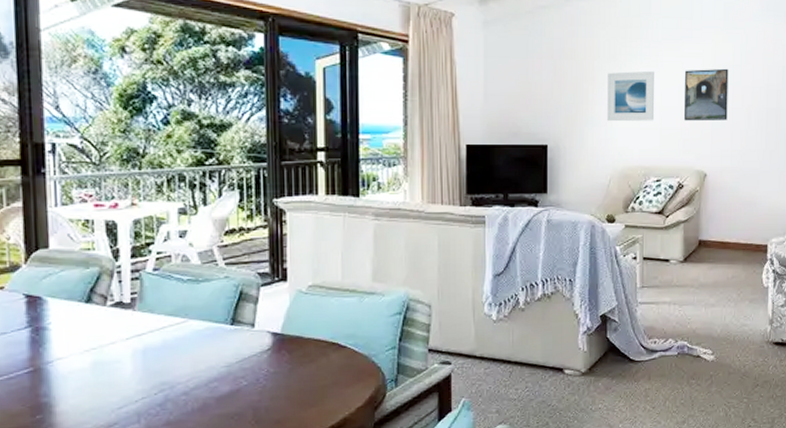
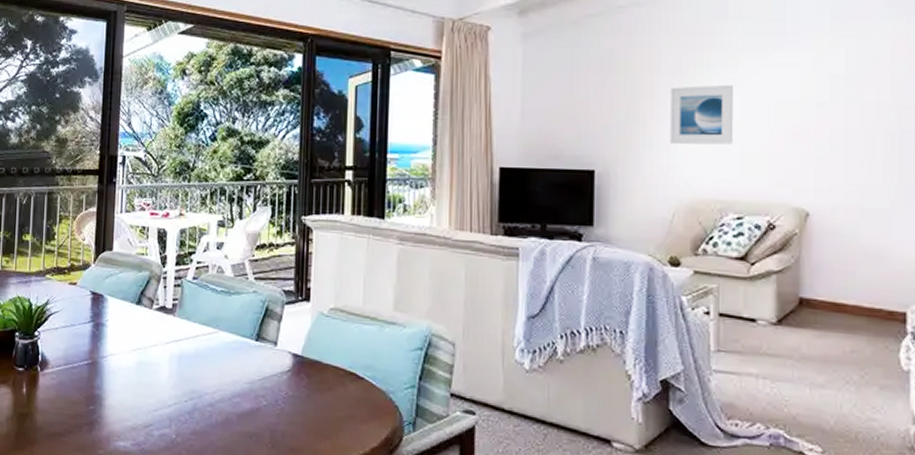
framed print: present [684,68,729,121] -> none [776,80,840,146]

